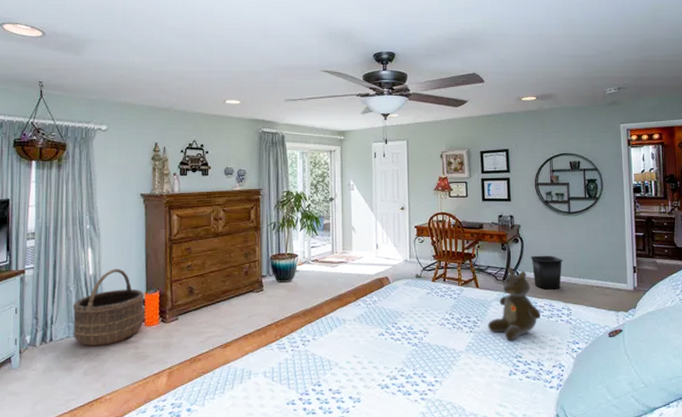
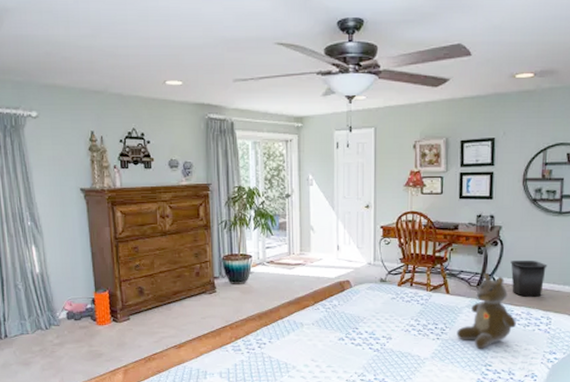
basket: present [72,268,145,346] -> none [23,267,96,343]

